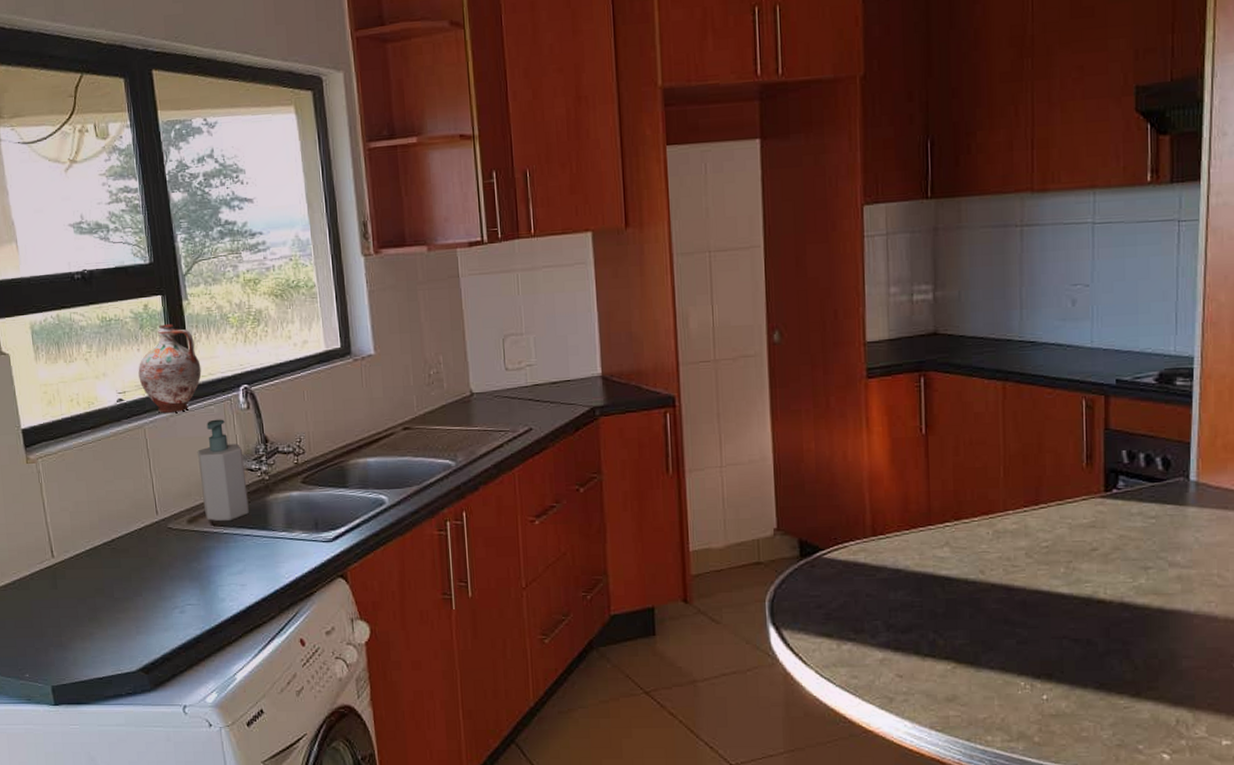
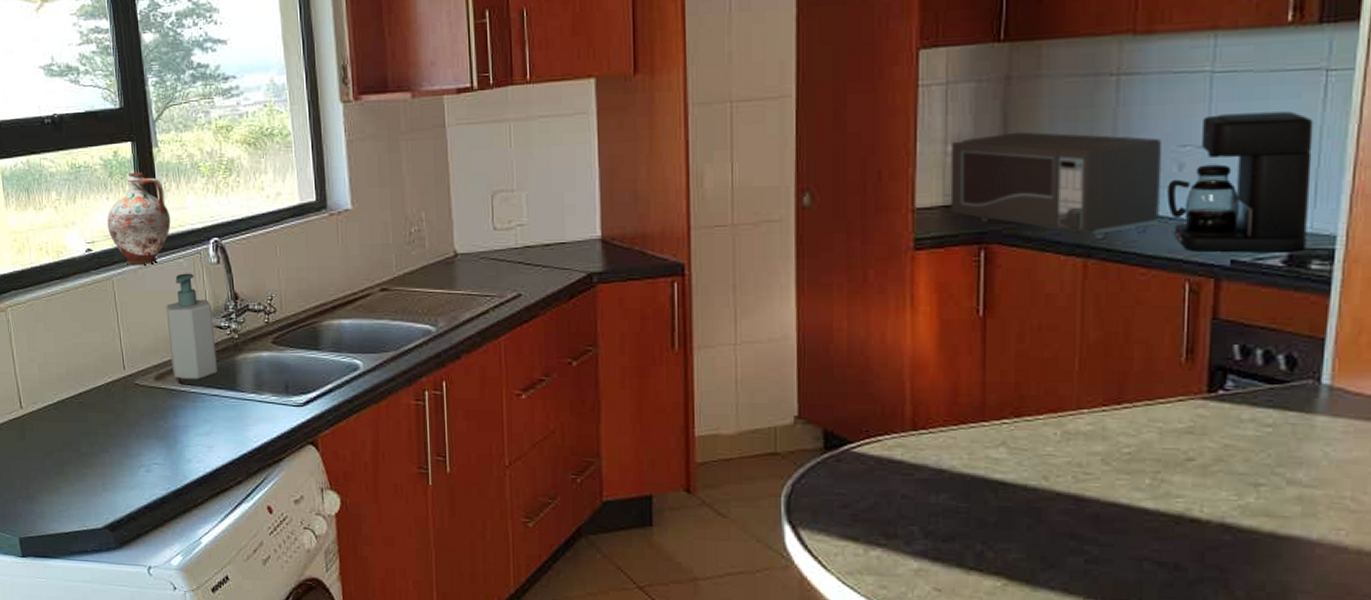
microwave: none [892,275,1061,365] -> present [950,131,1161,239]
coffee maker: none [1064,255,1172,373] -> present [1167,111,1313,253]

